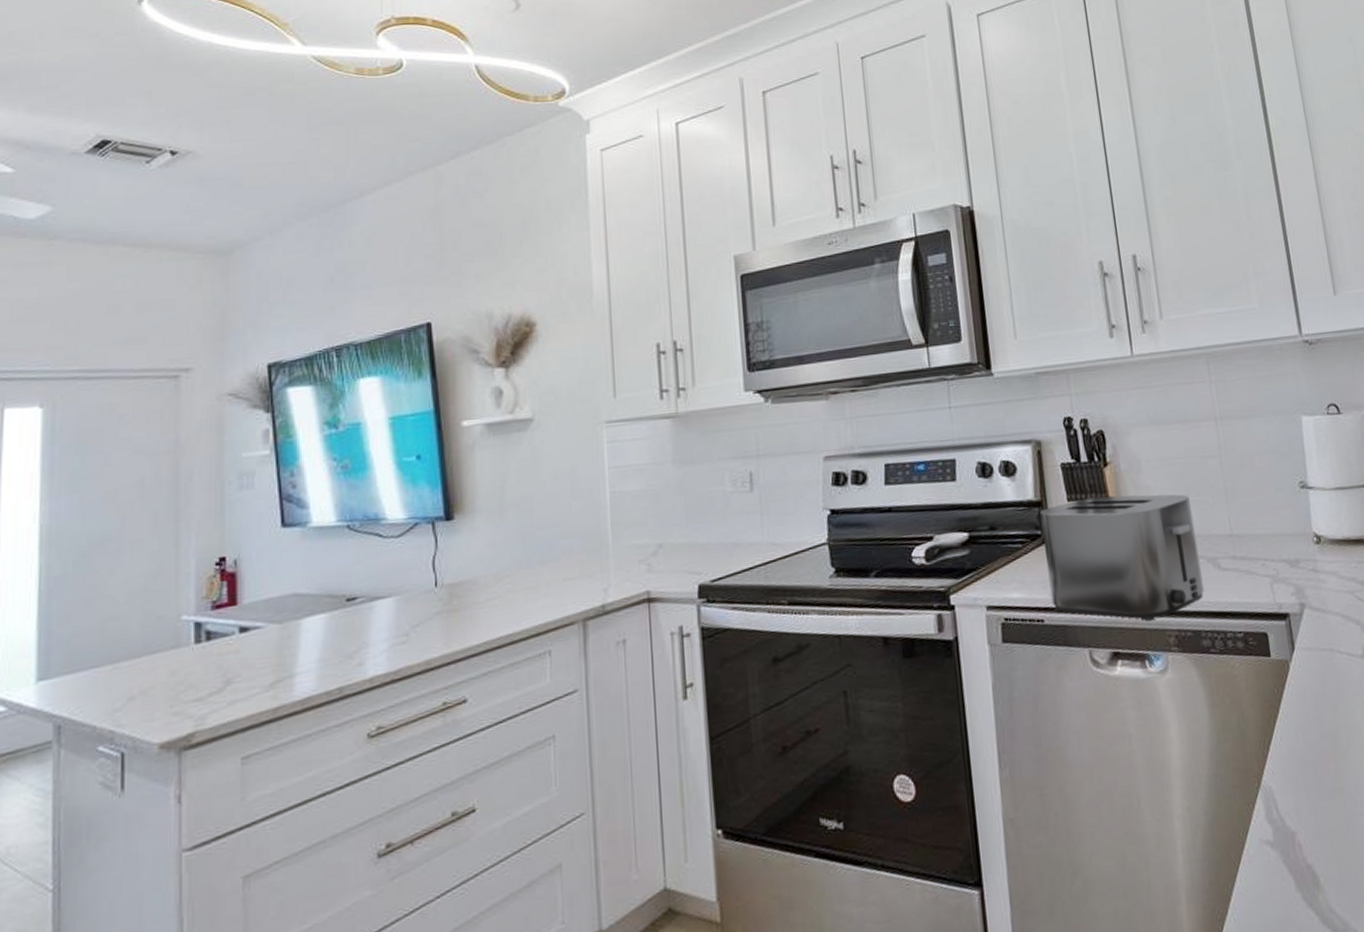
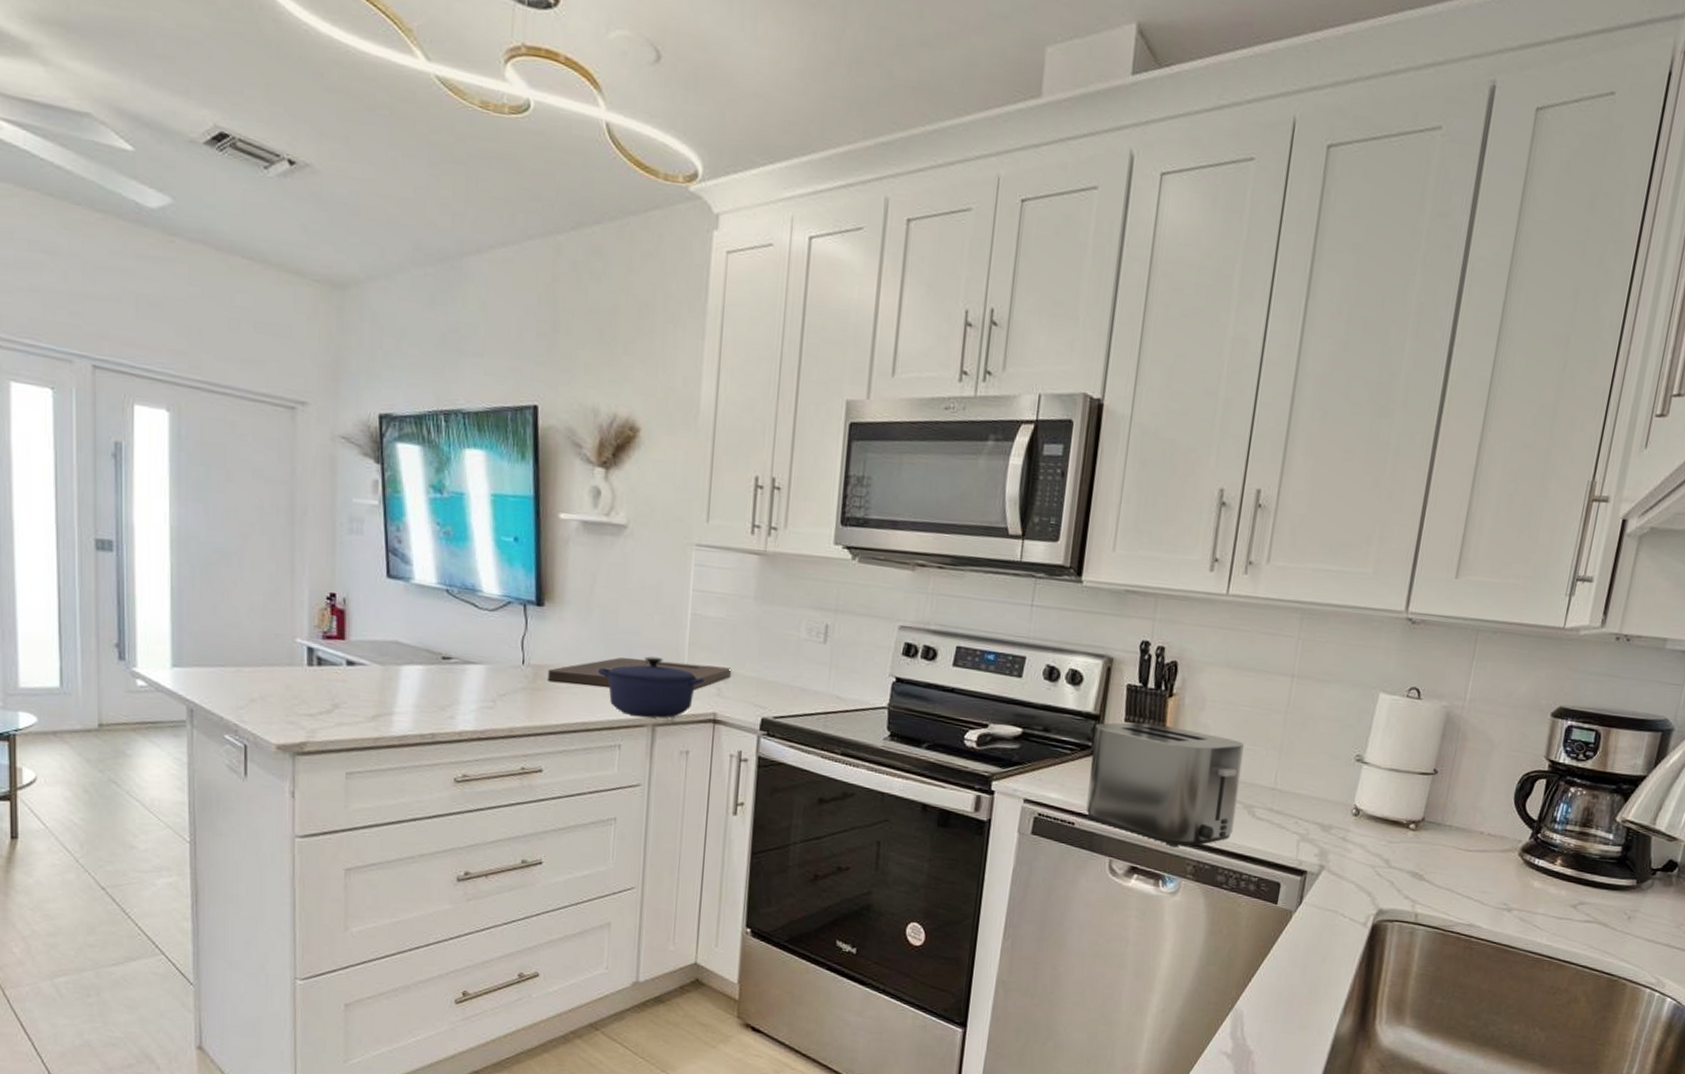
cutting board: none [463,539,661,600] -> present [547,657,732,690]
cooking pot: none [518,545,633,615] -> present [598,656,705,718]

